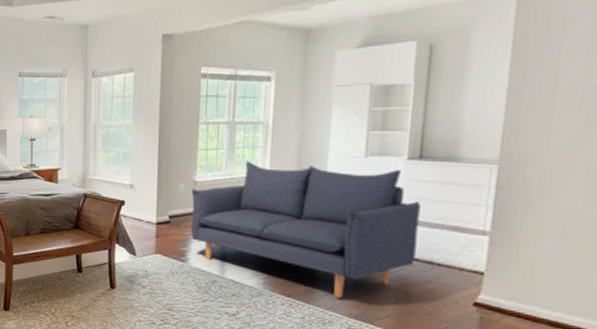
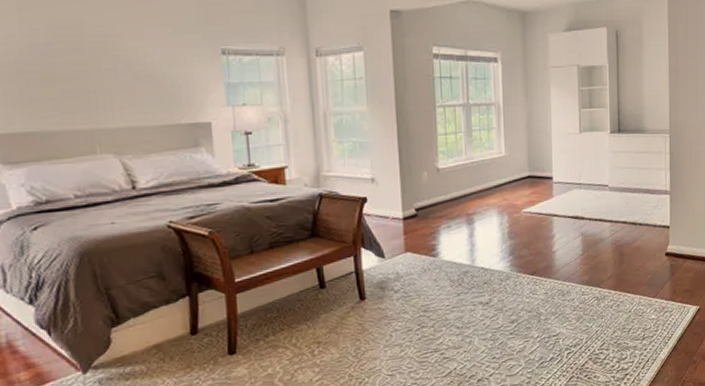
sofa: present [190,161,421,298] -> none [435,143,624,269]

